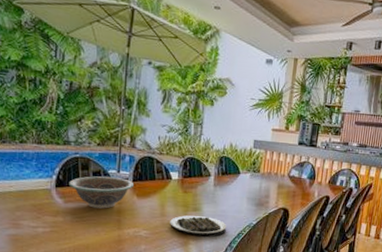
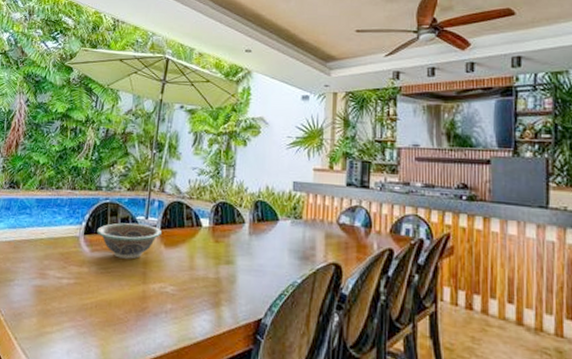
plate: present [170,215,227,236] -> none [199,269,265,296]

